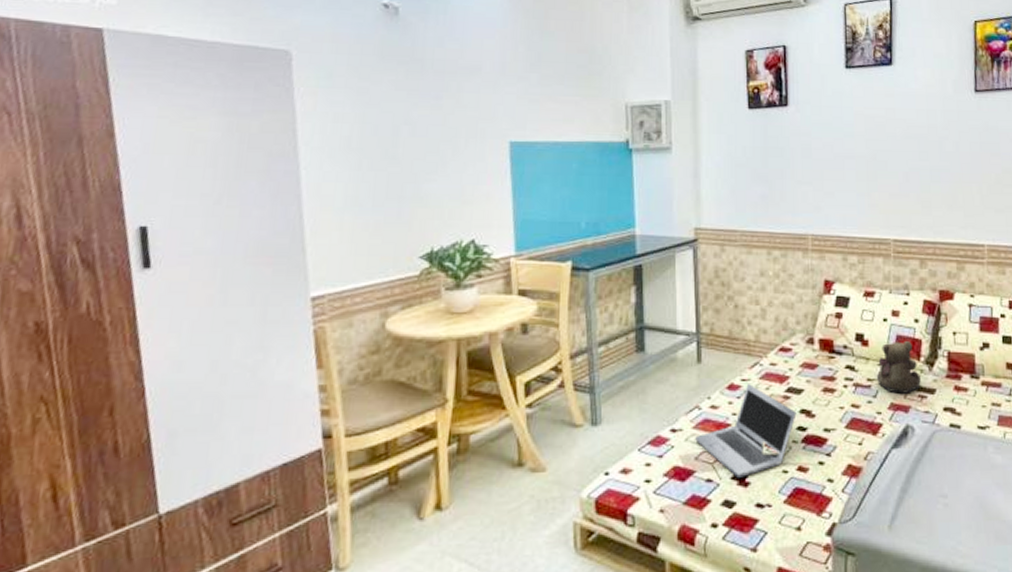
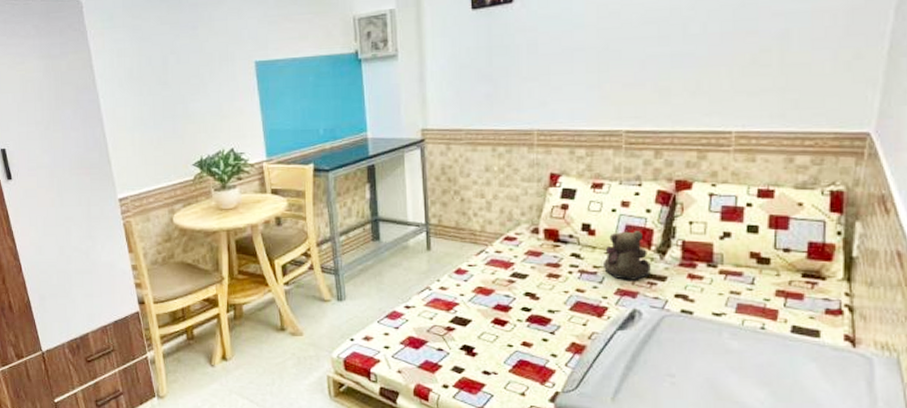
laptop: present [695,384,797,478] -> none [427,269,521,349]

